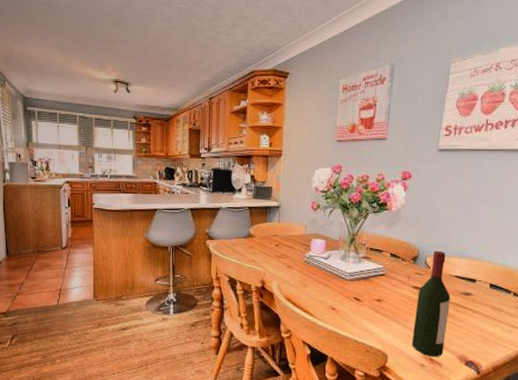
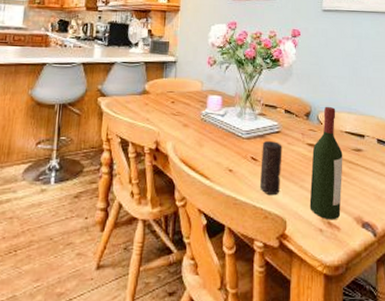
candle: none [361,282,387,333] -> present [259,140,282,196]

